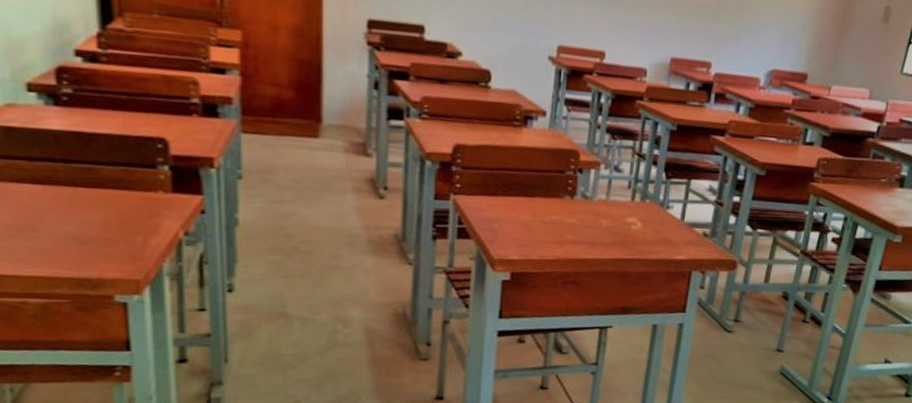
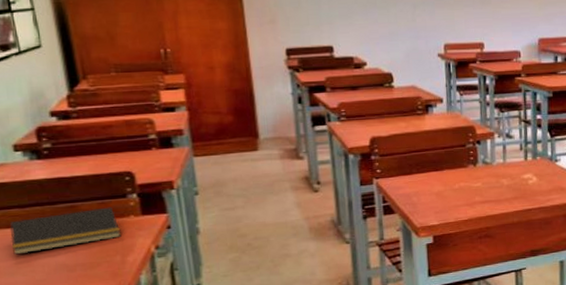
notepad: none [14,174,146,216] -> present [10,207,122,255]

